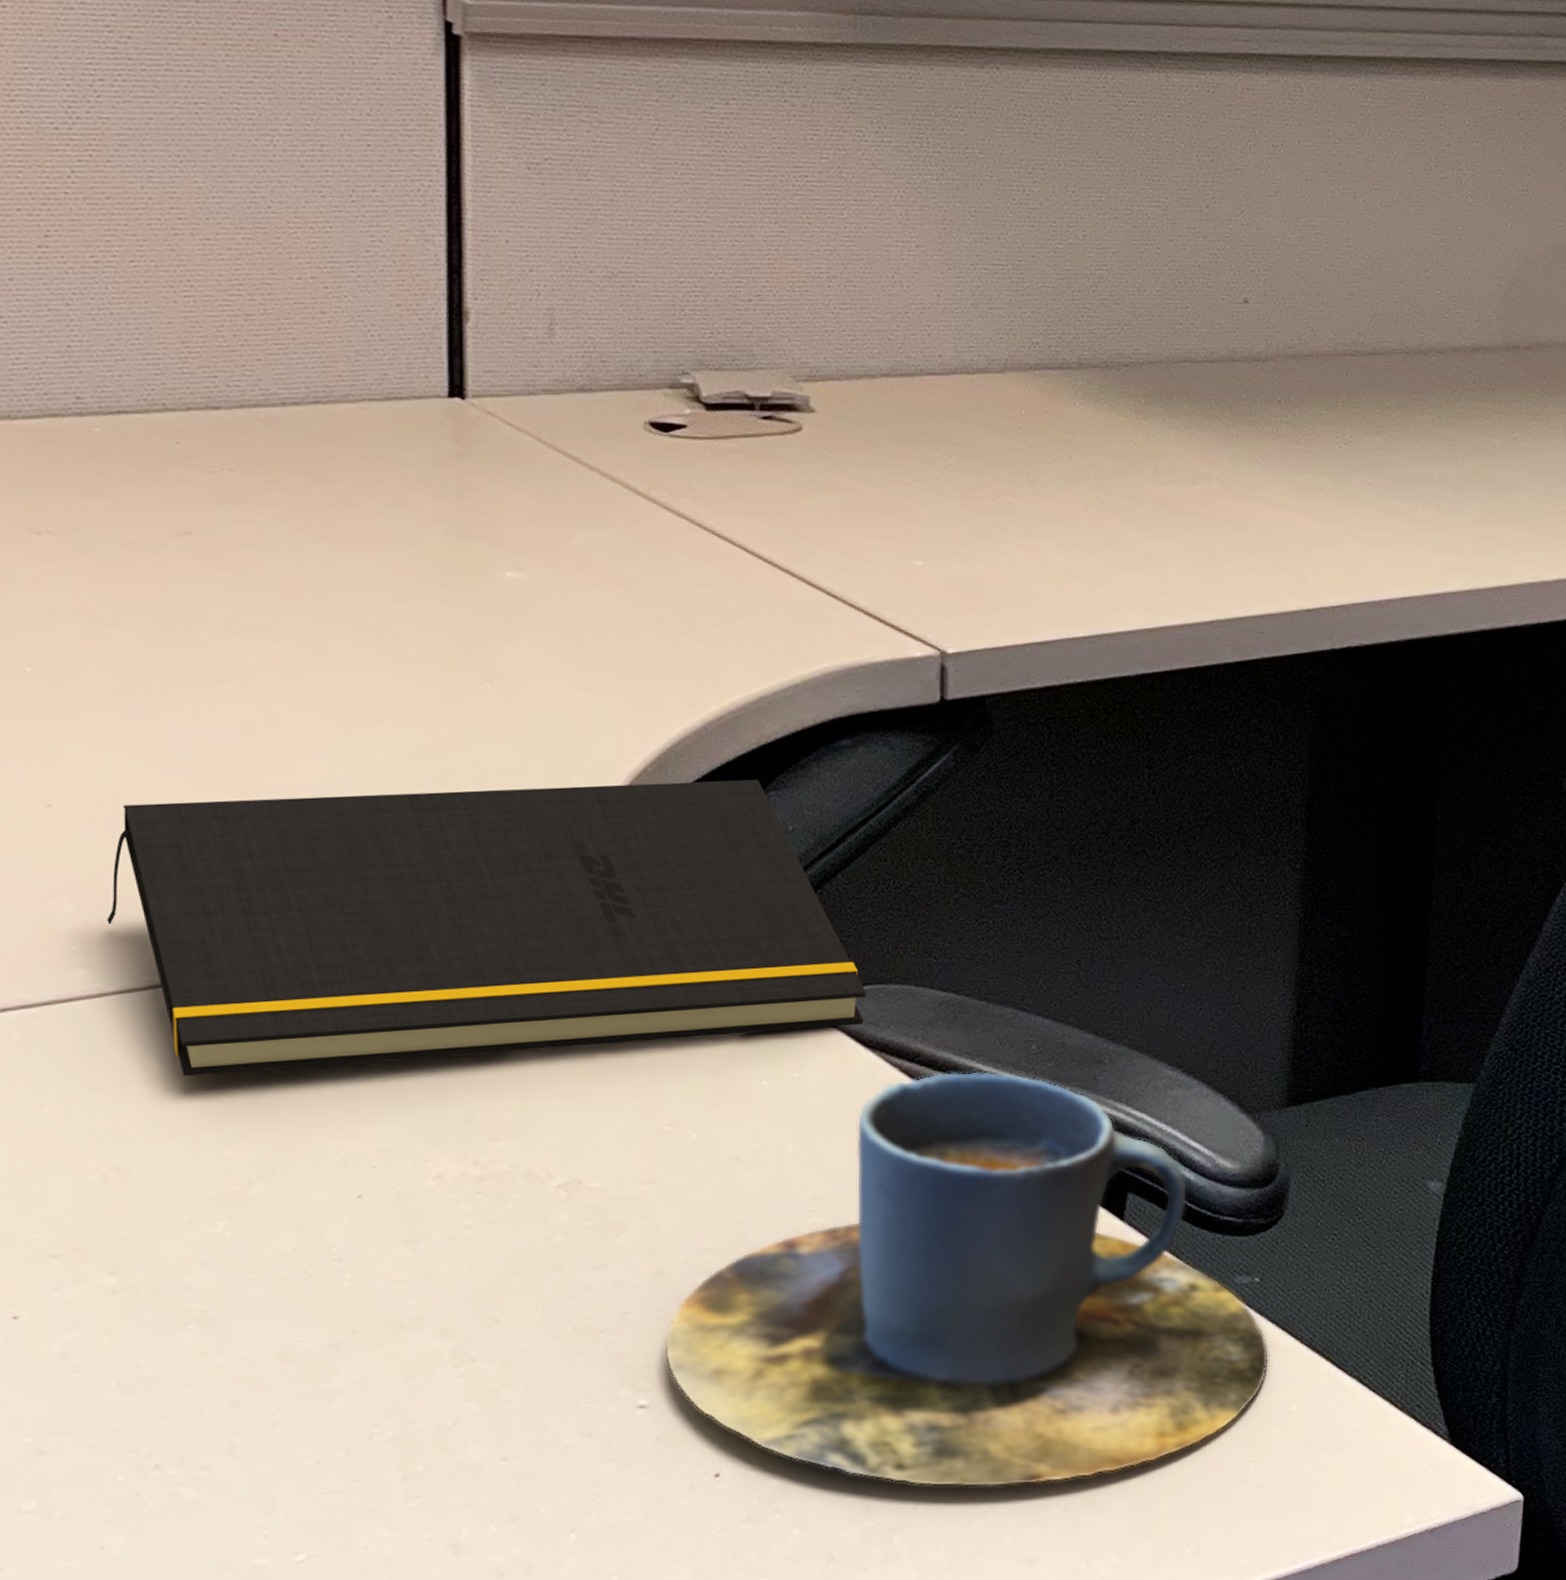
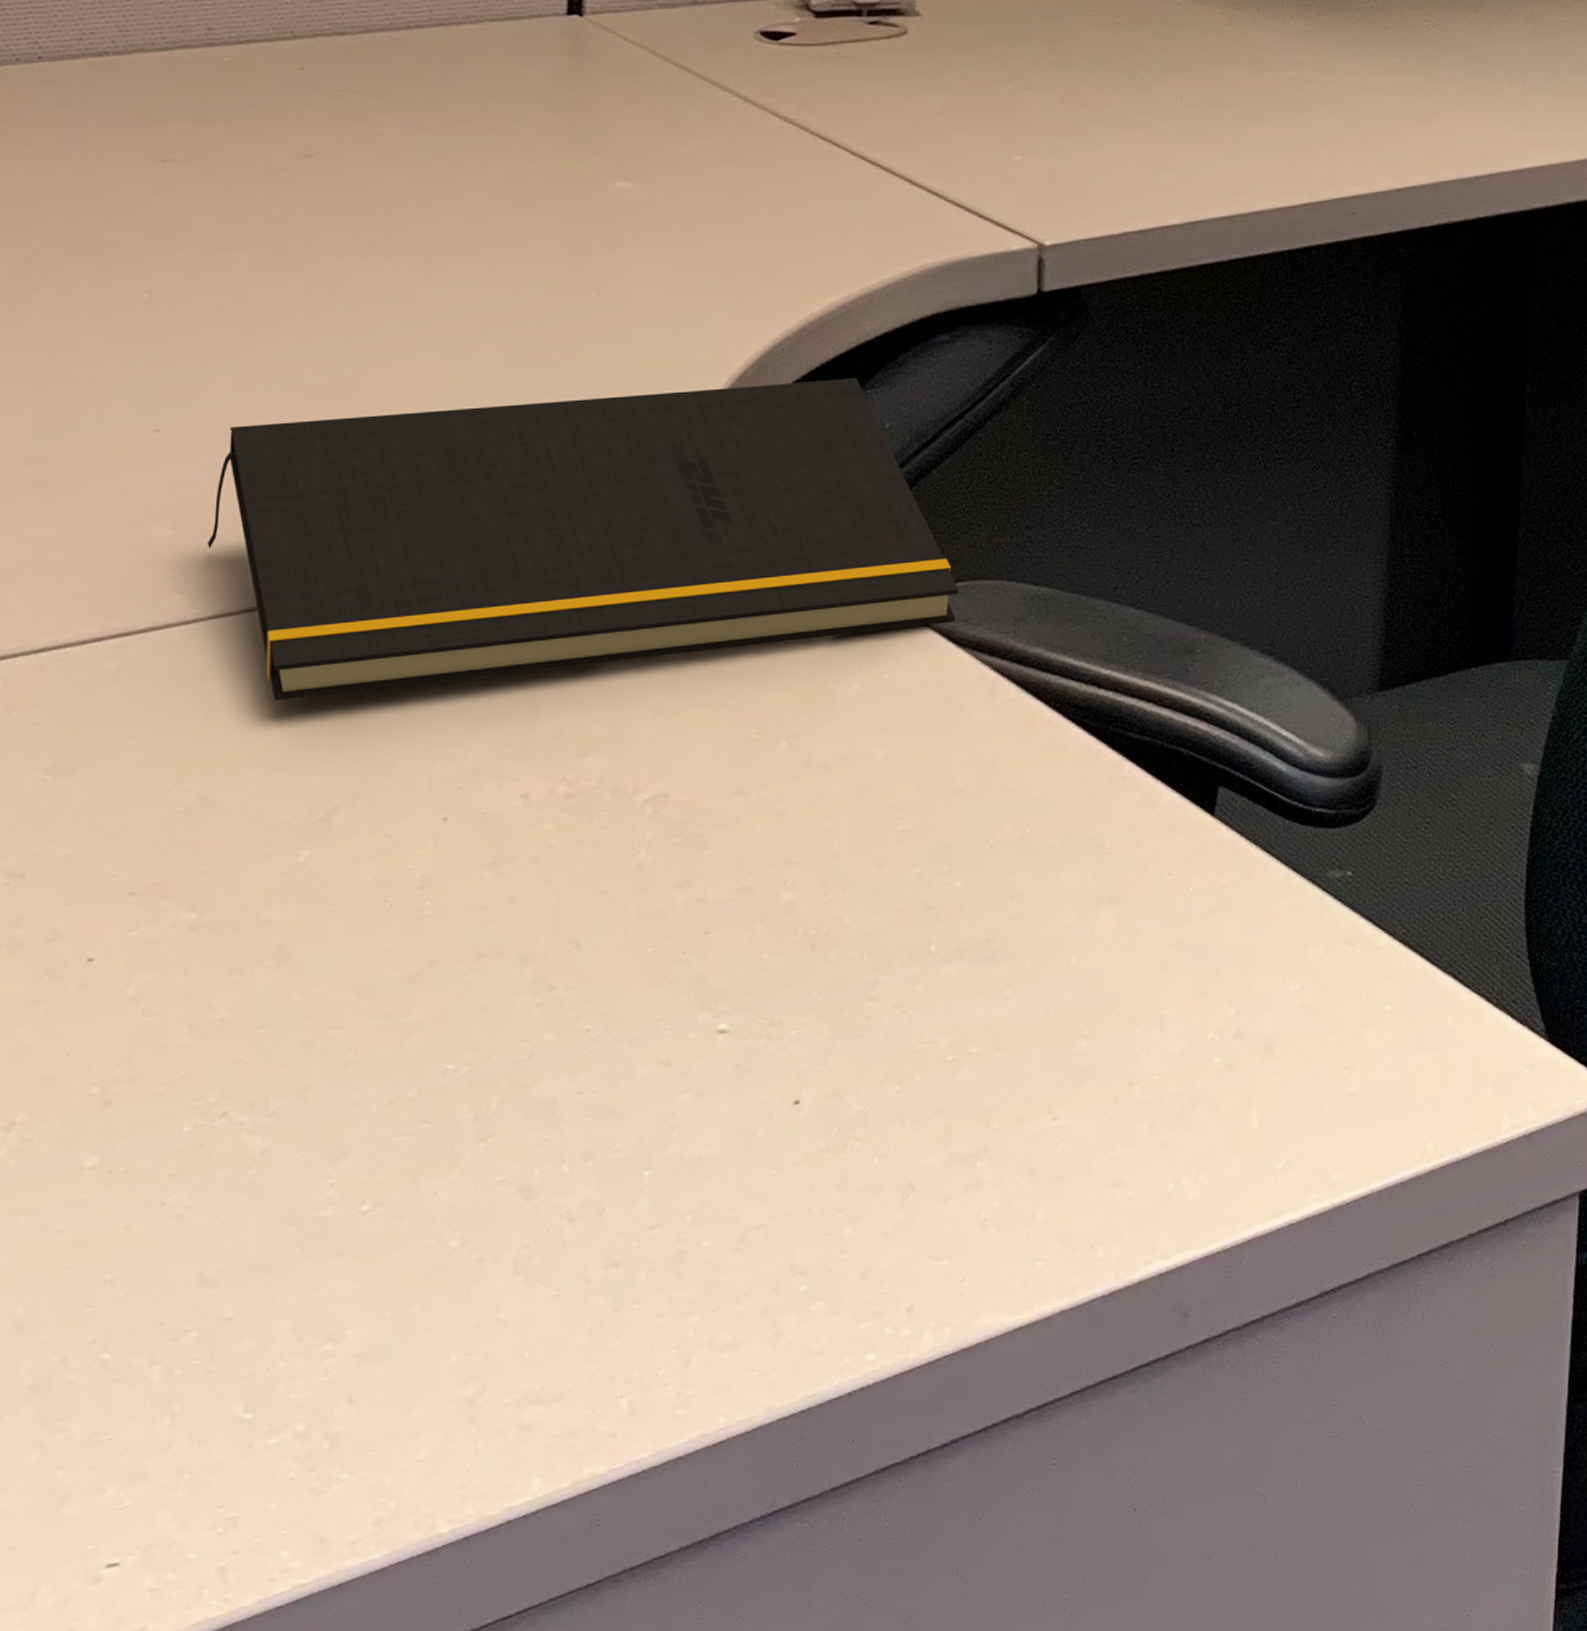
cup: present [664,1071,1270,1488] -> none [747,666,1362,1107]

